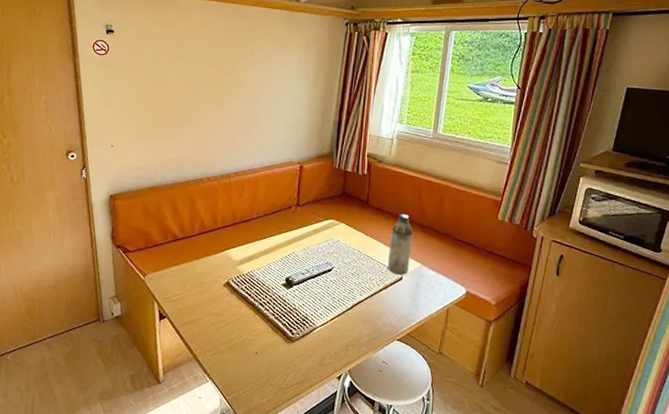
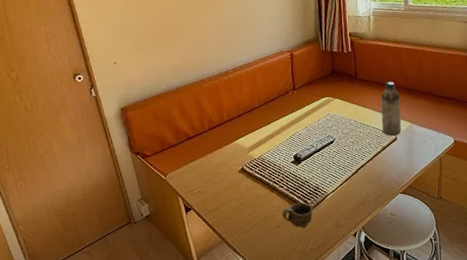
cup: none [263,330,297,360] -> present [282,202,313,228]

